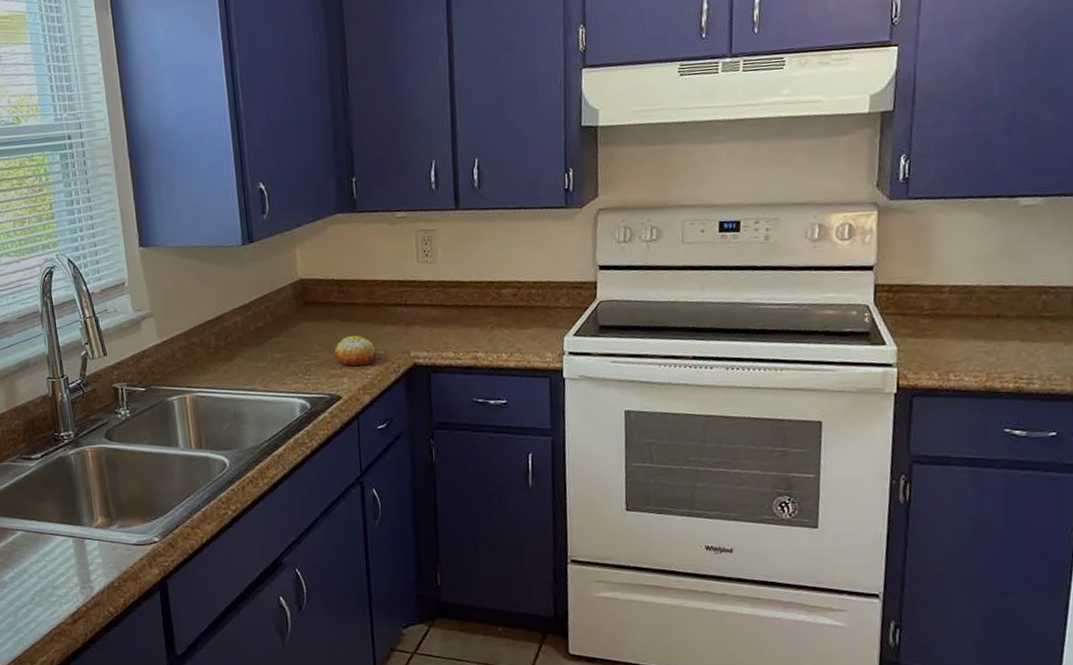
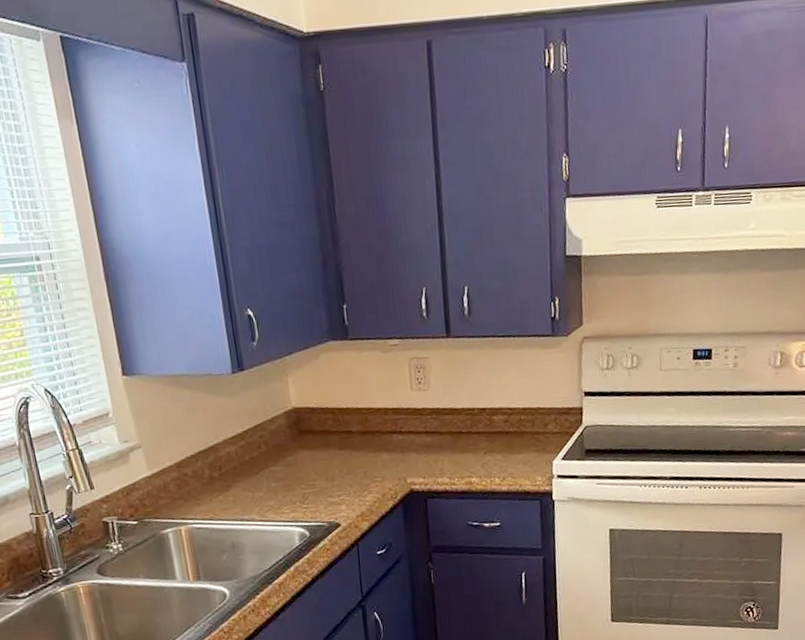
fruit: present [334,335,377,367] -> none [331,463,374,494]

